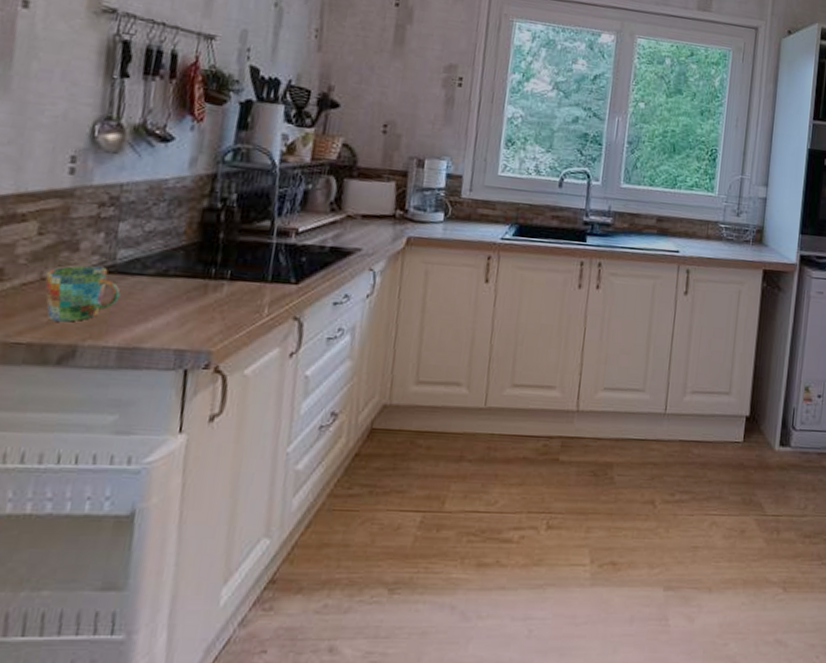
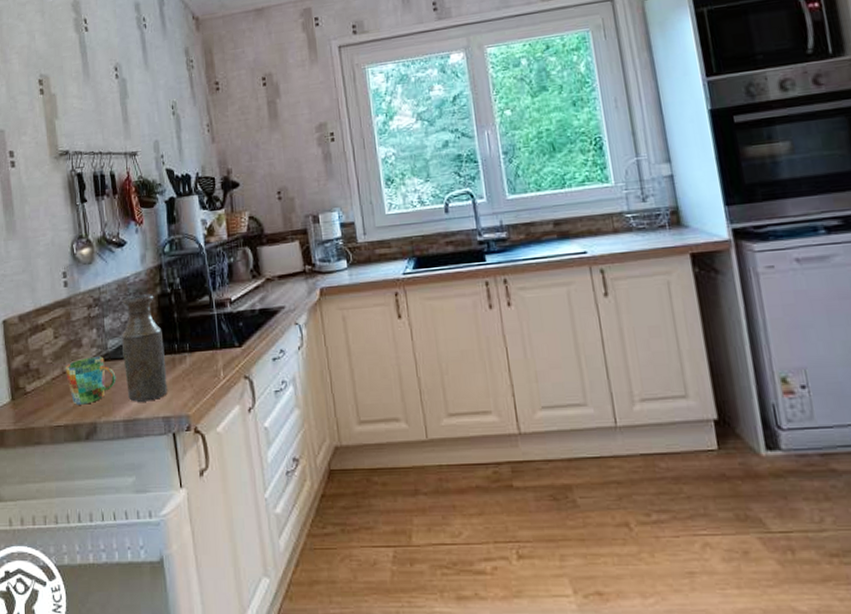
bottle: none [131,202,199,329] -> present [121,294,168,402]

